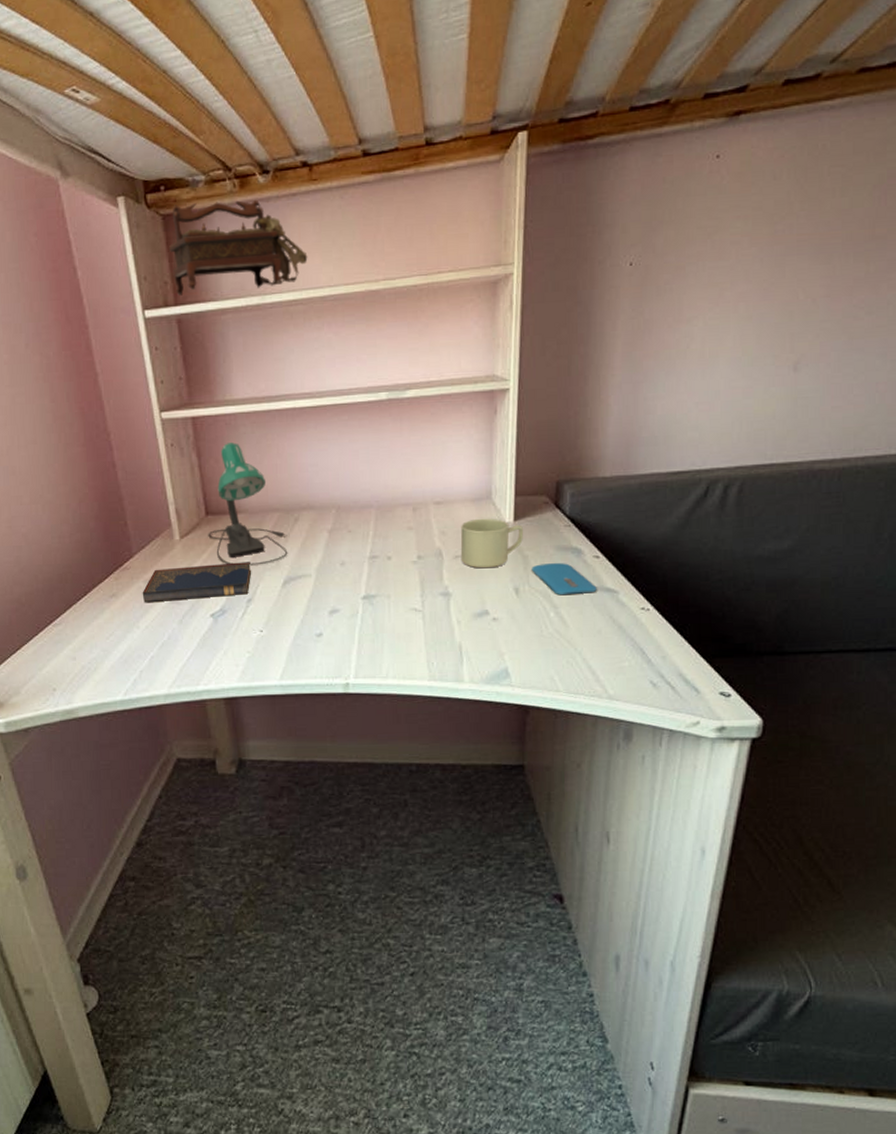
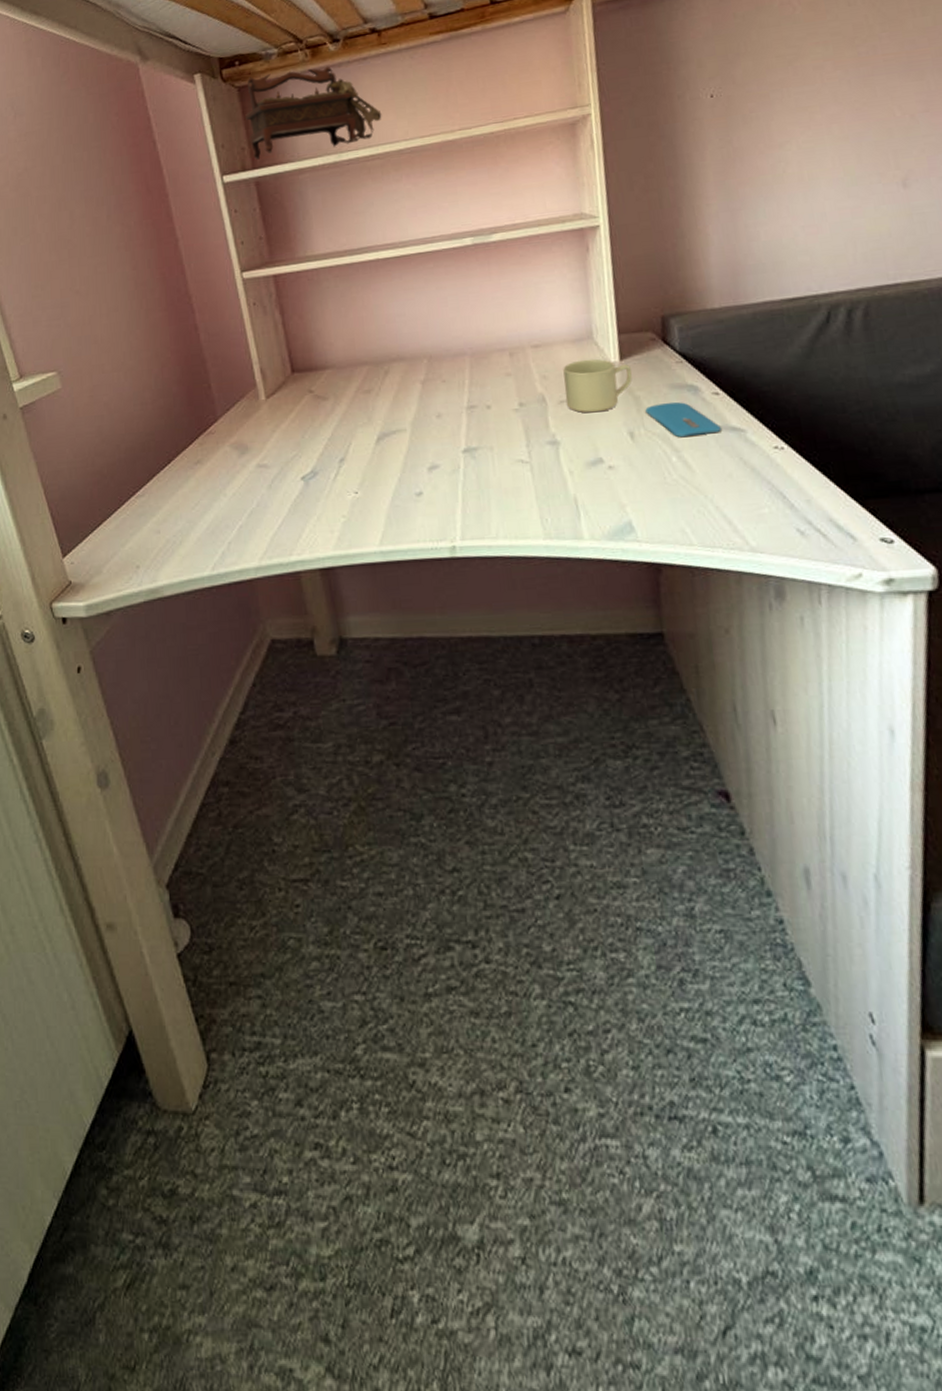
hardcover book: present [142,562,252,603] -> none [228,419,343,469]
desk lamp: present [208,442,288,566] -> none [295,297,380,423]

